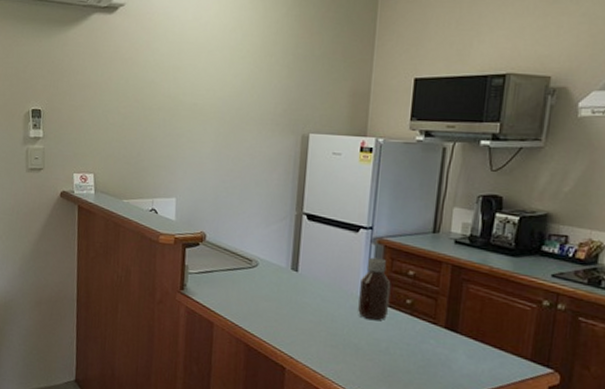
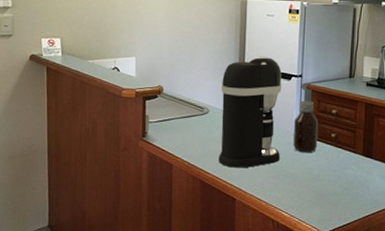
coffee maker: none [267,202,348,333] -> present [218,56,282,168]

